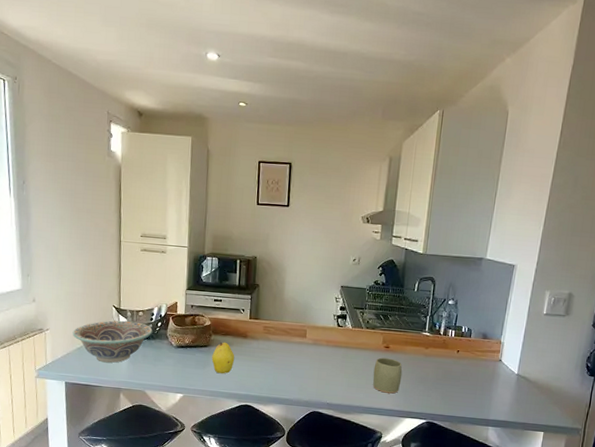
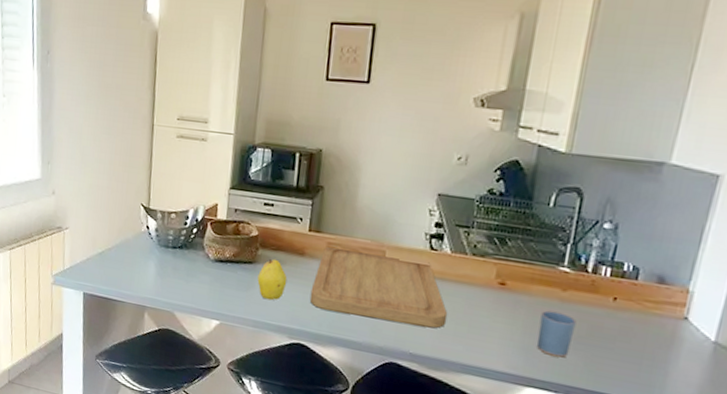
decorative bowl: present [72,320,153,363] -> none [93,222,187,275]
chopping board: none [252,323,351,383] -> present [309,241,447,329]
mug: present [372,357,403,394] -> none [478,297,525,350]
mug: none [411,363,436,395] -> present [537,310,577,358]

